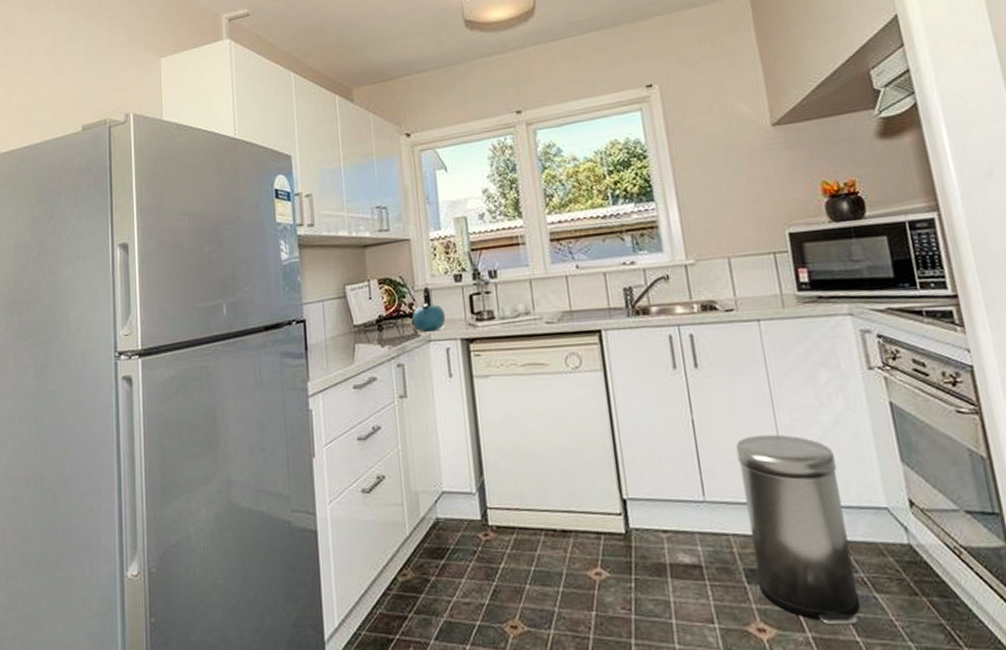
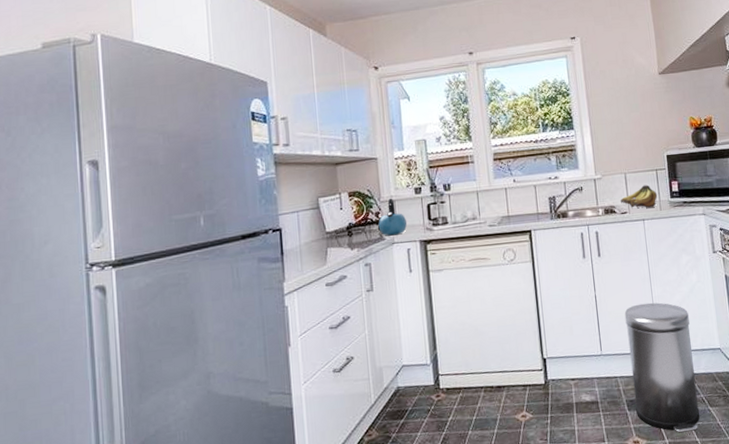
fruit: none [723,273,778,304] -> present [620,185,658,208]

